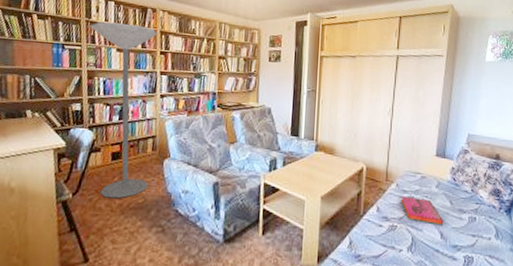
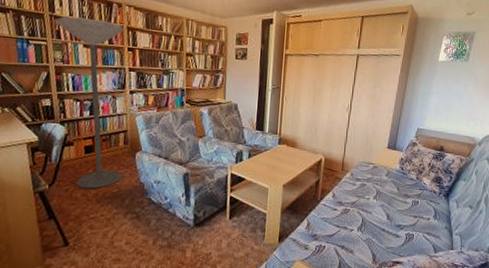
hardback book: present [401,195,444,226] -> none [354,183,391,209]

